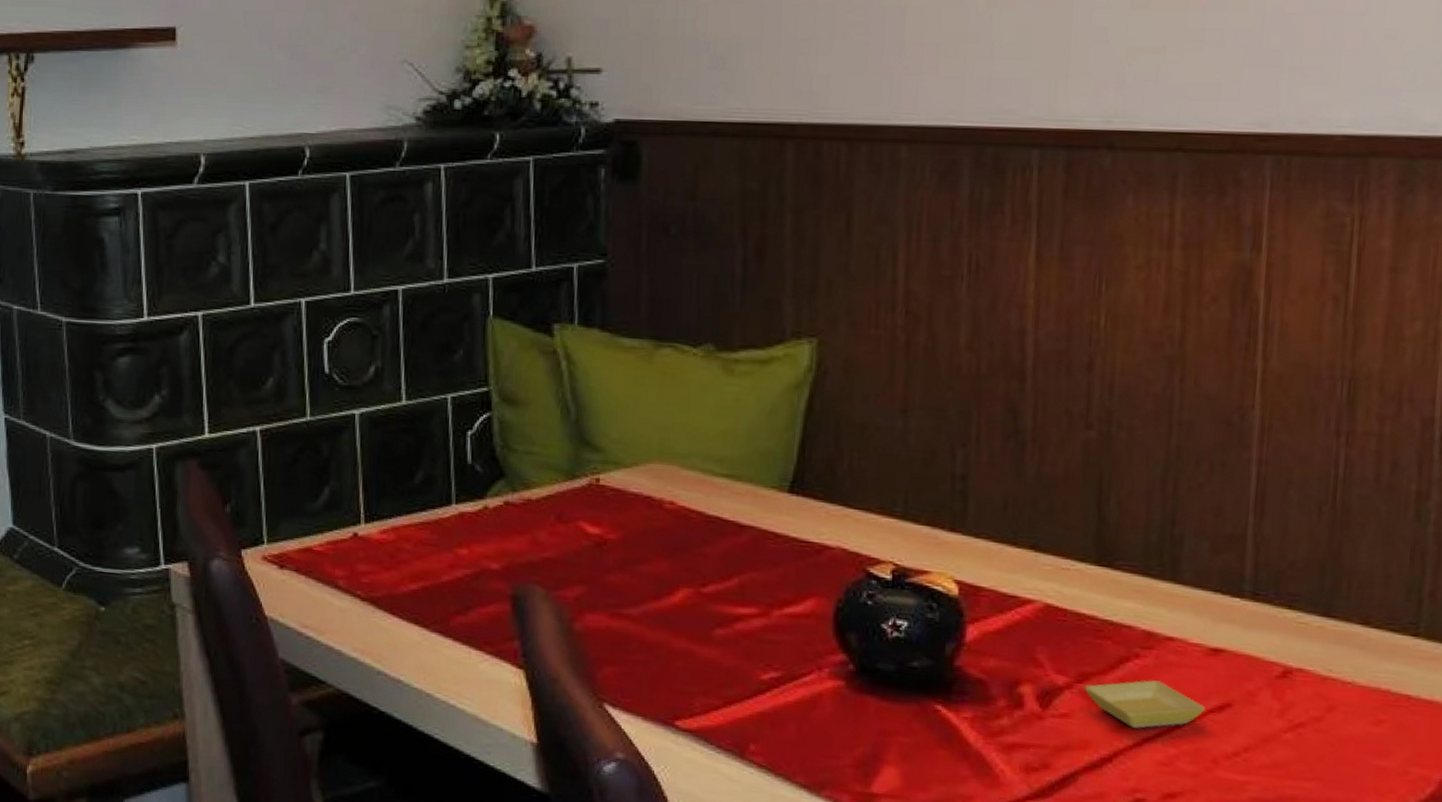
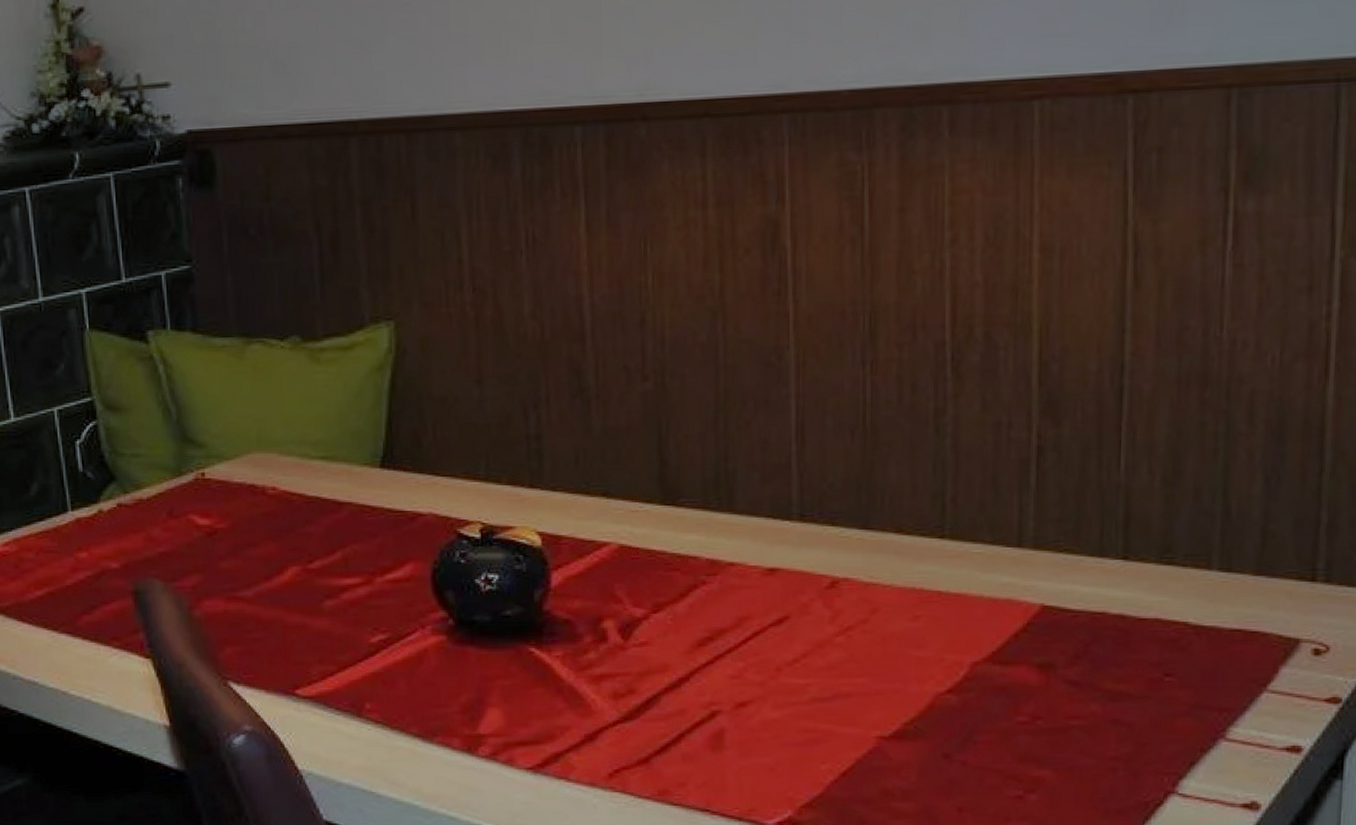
saucer: present [1084,679,1205,728] -> none [659,603,766,648]

